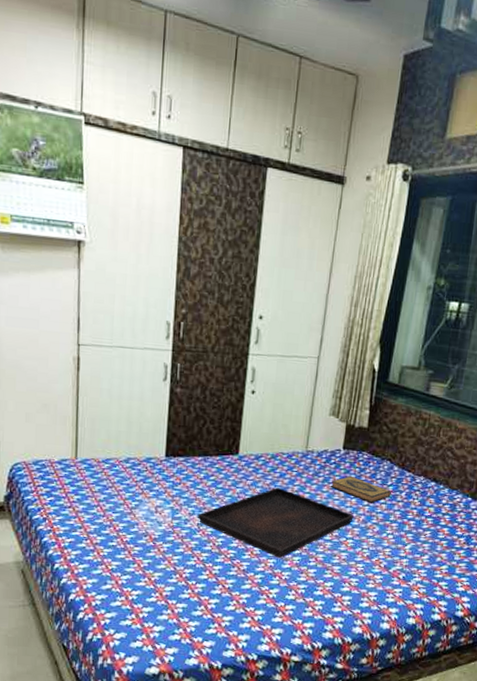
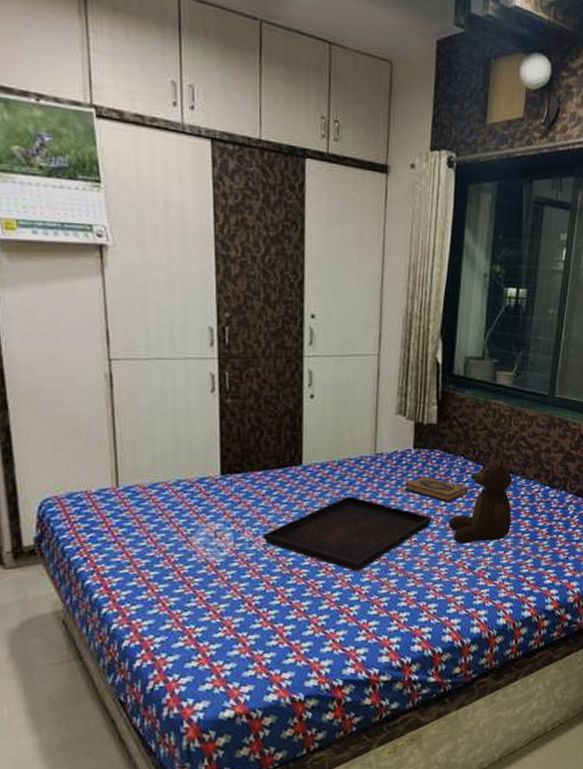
teddy bear: none [369,458,436,544] -> present [449,450,512,544]

